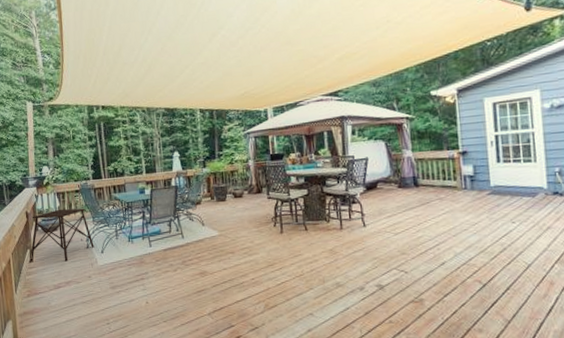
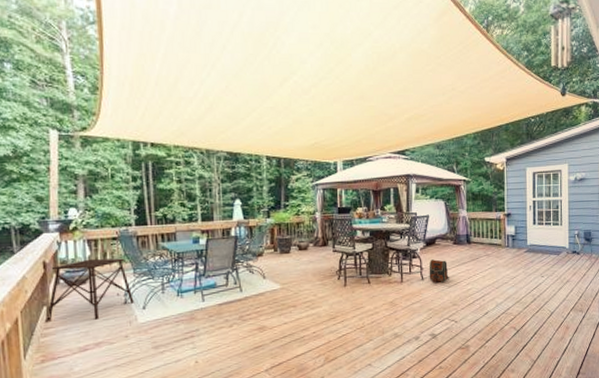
backpack: none [370,204,395,231] -> present [429,259,449,284]

